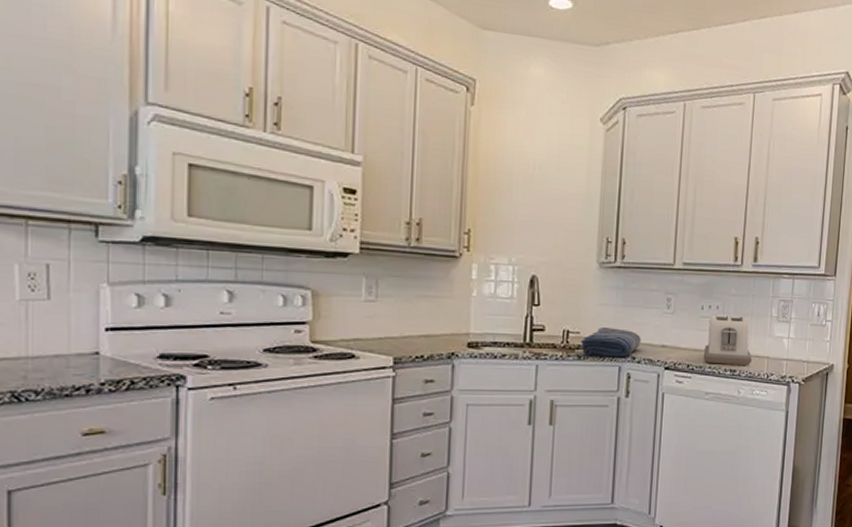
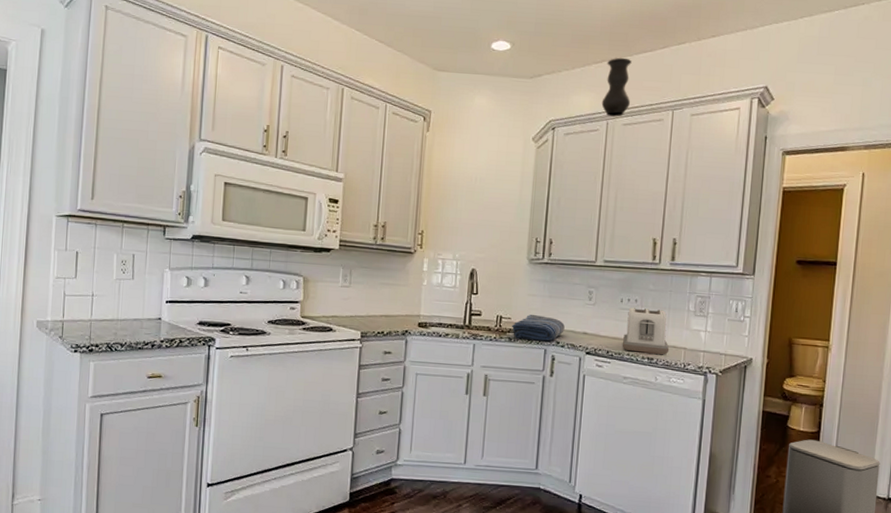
vase: none [678,28,711,98] -> present [601,57,632,117]

